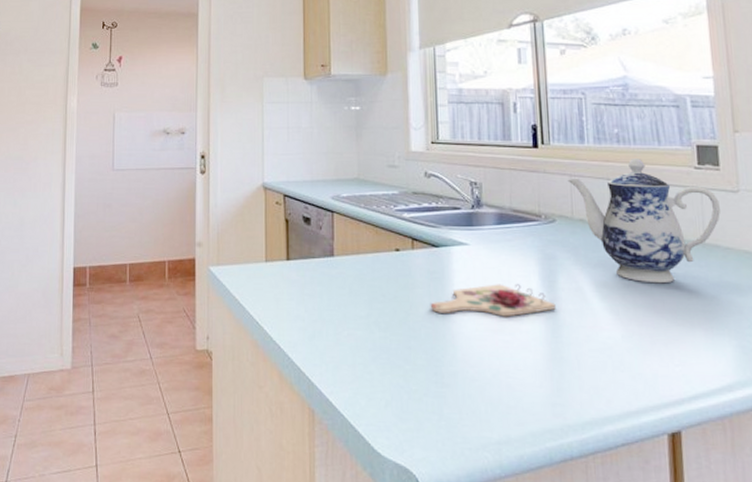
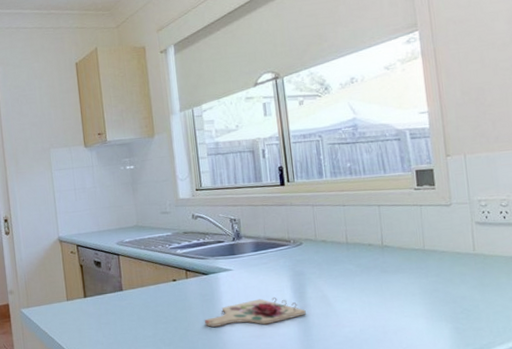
teapot: present [567,159,720,284] -> none [310,186,437,286]

